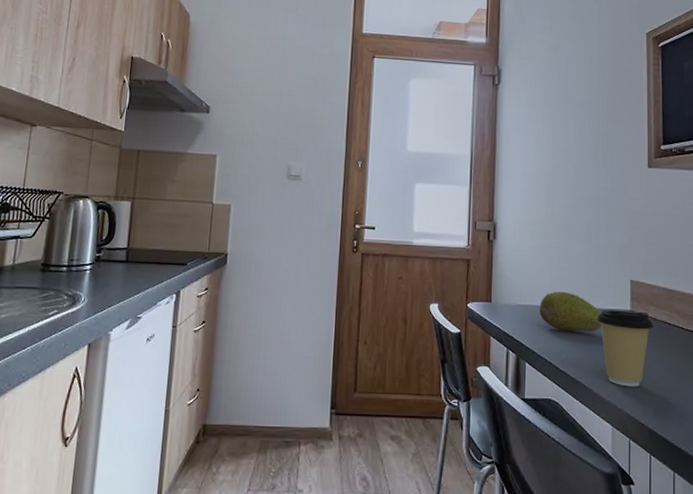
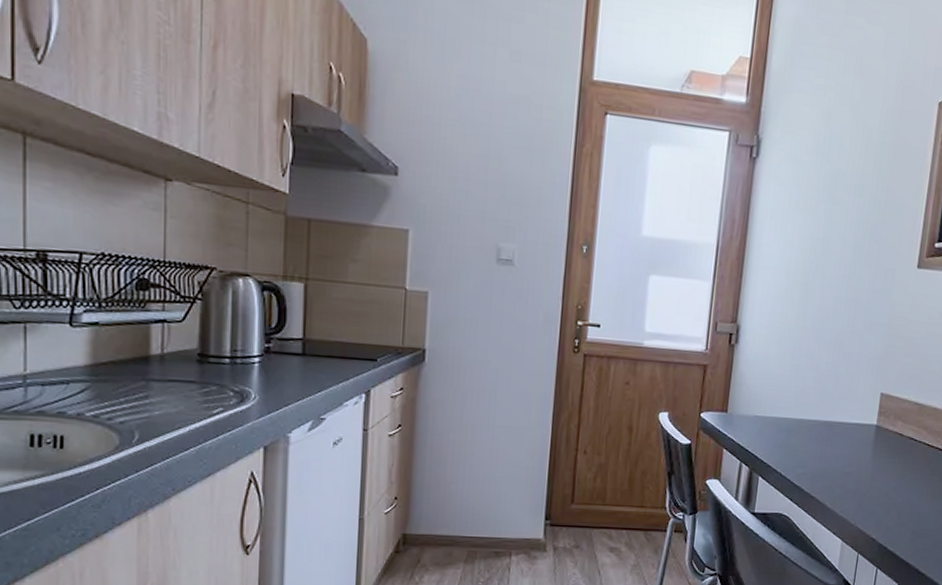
fruit: present [539,291,602,332] -> none [778,402,845,446]
coffee cup: present [597,309,653,387] -> none [840,423,898,503]

